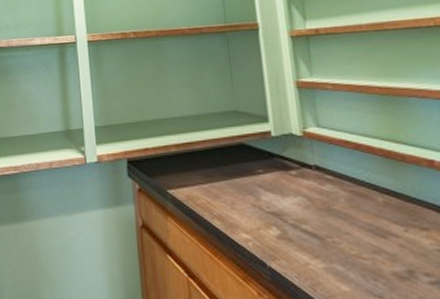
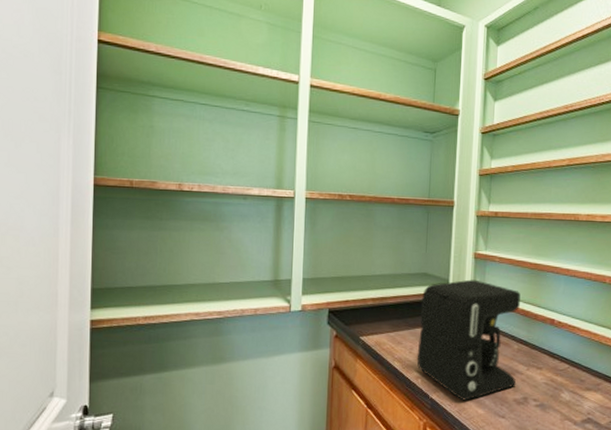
coffee maker: none [236,114,392,272] -> present [416,279,521,401]

